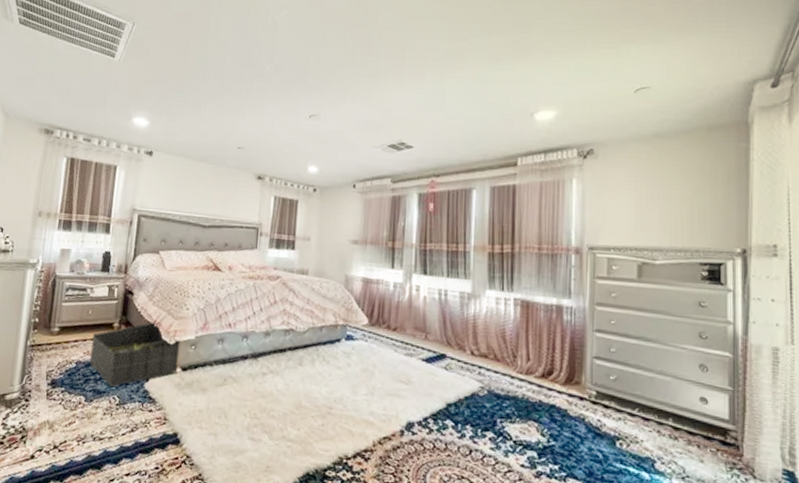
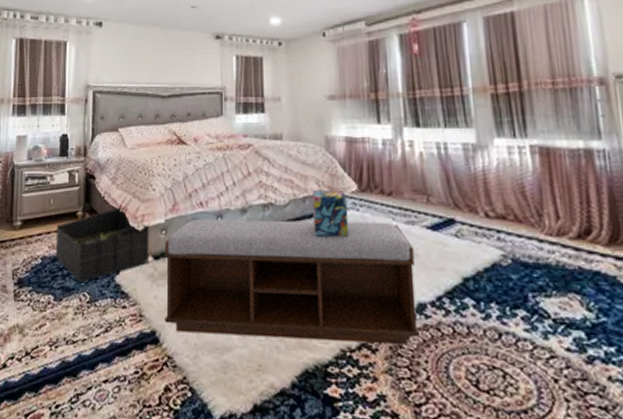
bench: none [187,338,409,455] -> present [165,219,419,345]
decorative box: none [326,321,359,363] -> present [311,191,349,237]

